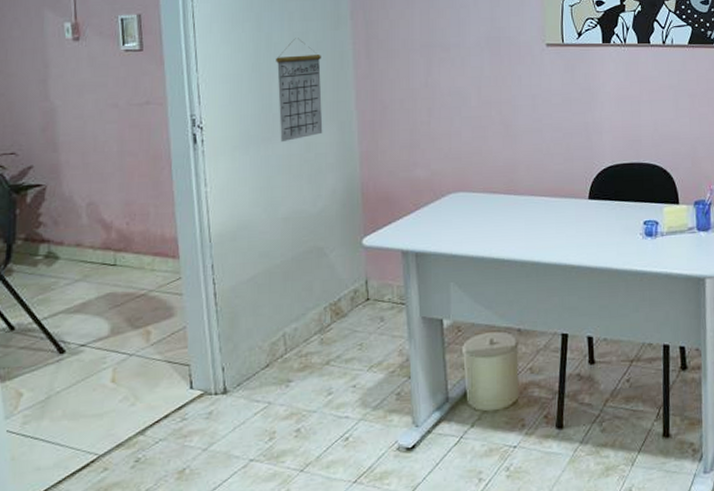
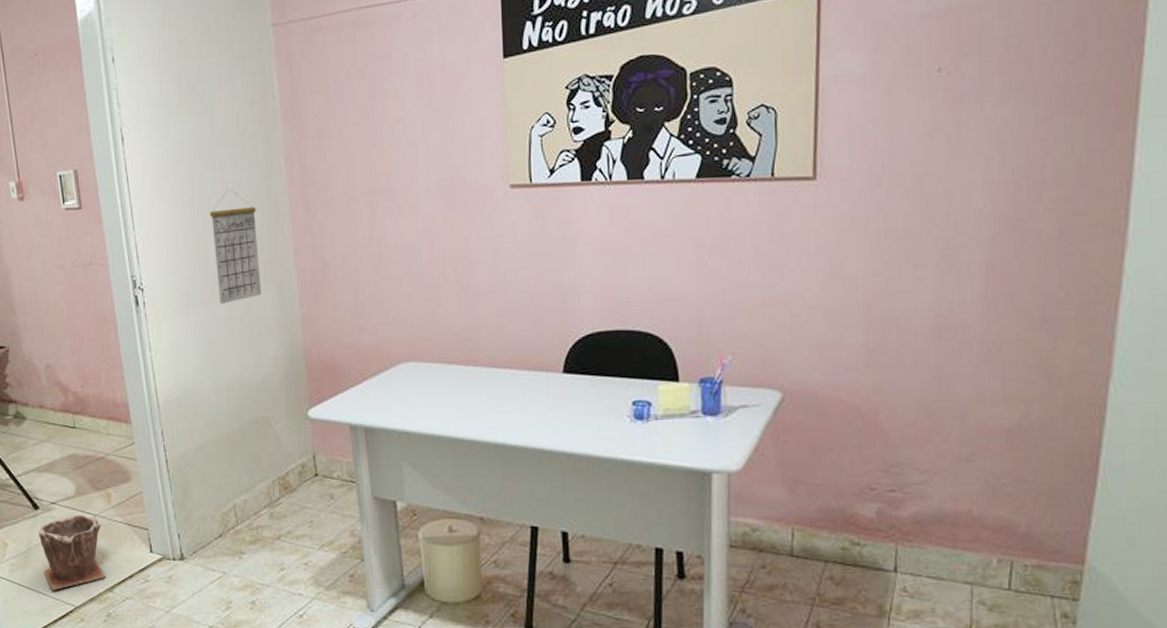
plant pot: none [61,355,138,441] -> present [38,515,106,591]

